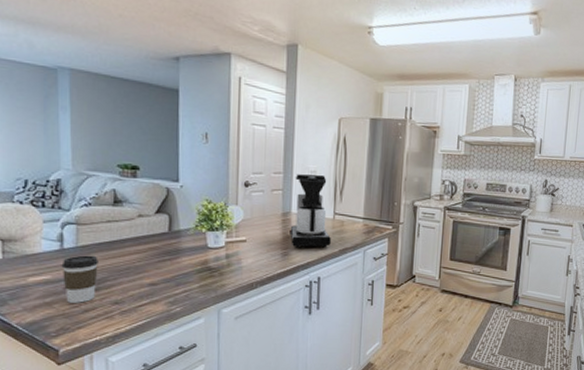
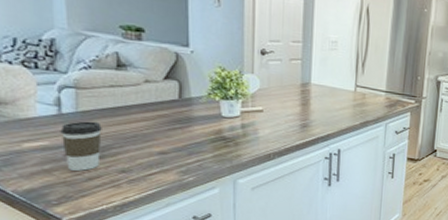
coffee maker: present [288,174,331,248] -> none [308,44,352,120]

